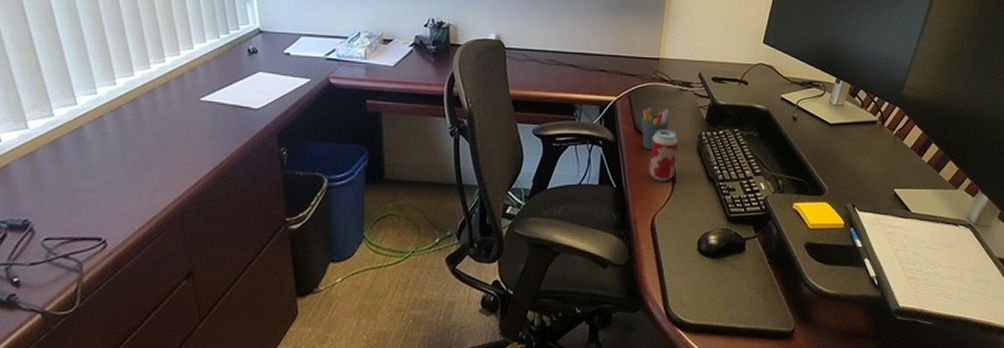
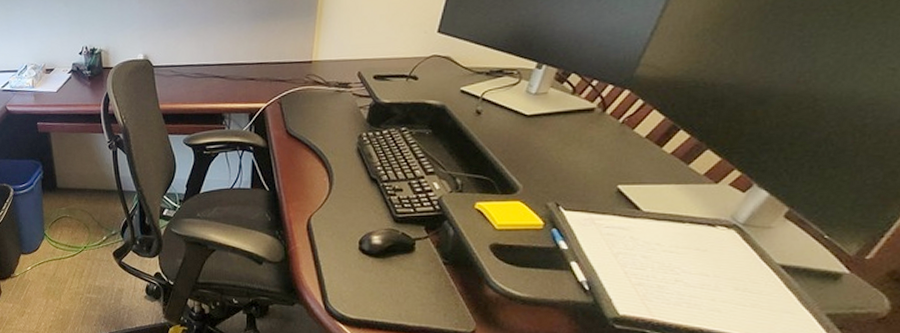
pen holder: present [641,108,670,150] -> none [293,112,326,154]
beverage can: present [649,129,679,181] -> none [303,132,336,183]

